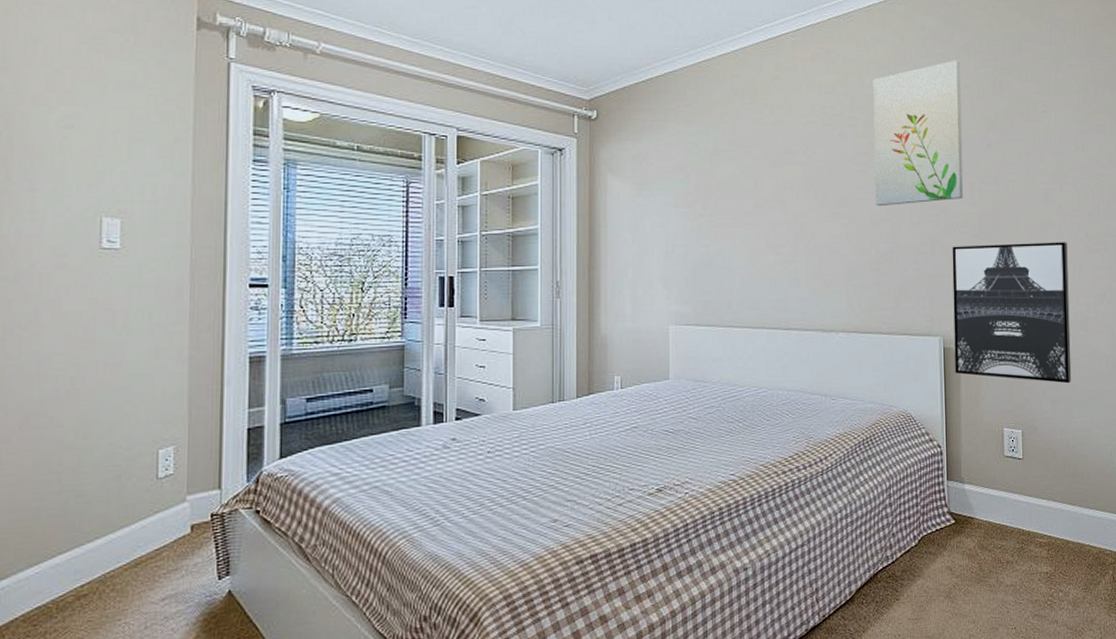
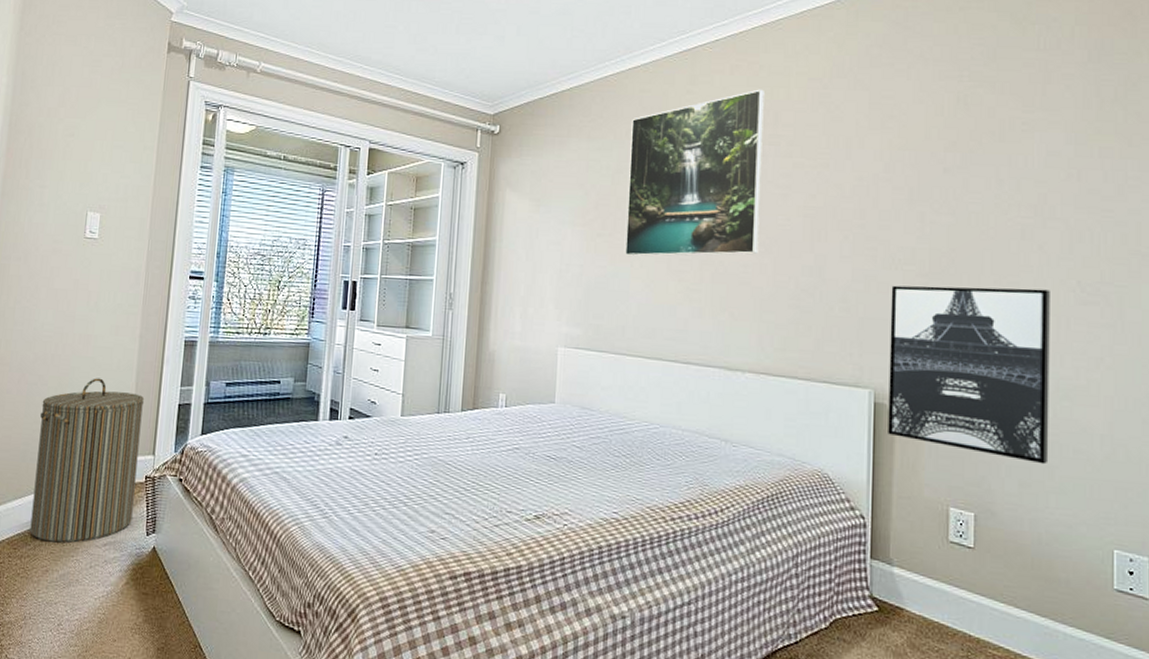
laundry hamper: none [54,410,202,610] -> present [30,378,145,543]
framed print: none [725,75,844,233] -> present [624,89,764,256]
wall art: present [873,60,964,207] -> none [798,70,913,235]

